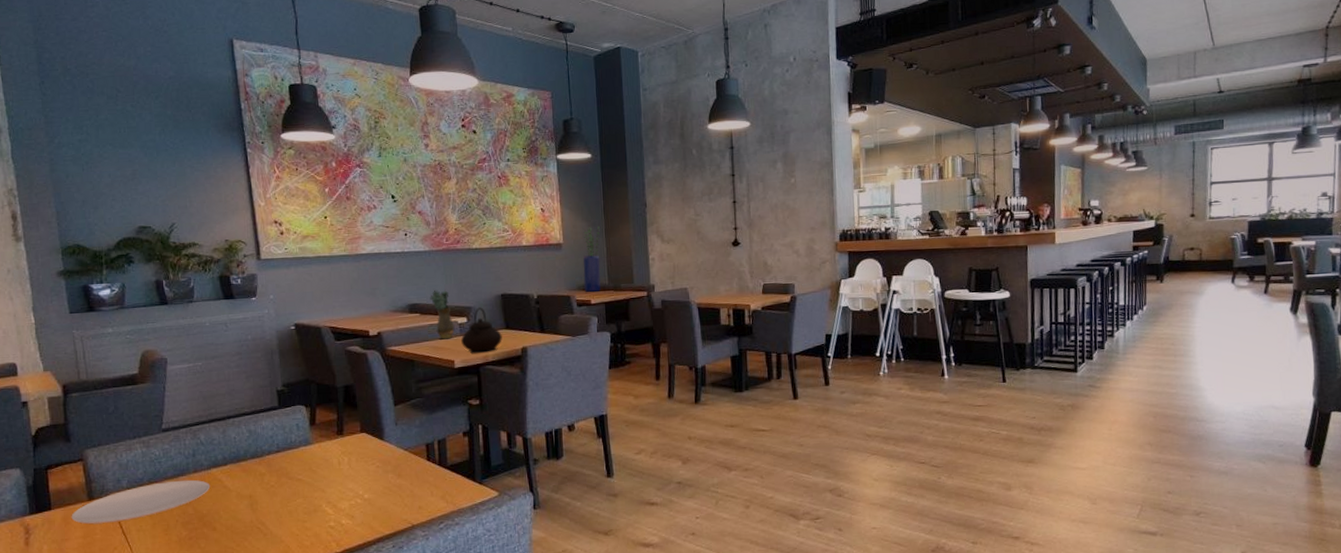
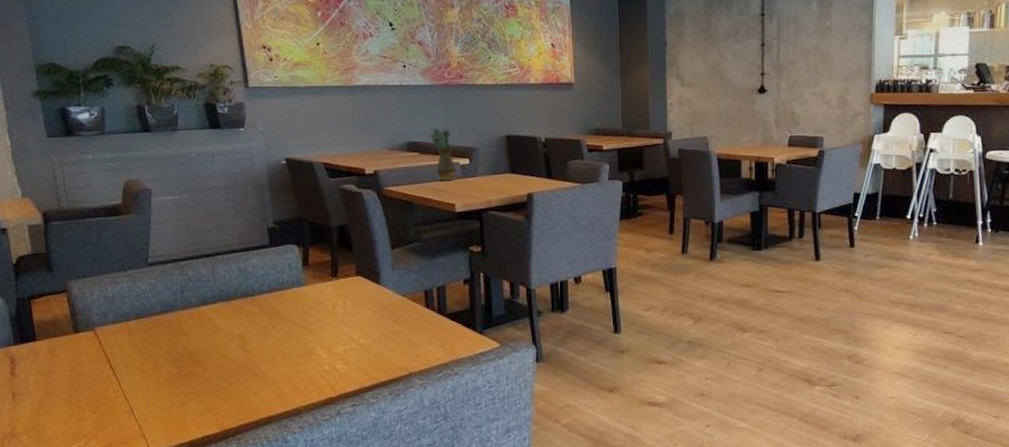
plate: present [71,479,211,525] -> none [57,316,200,358]
teapot: present [461,307,502,353] -> none [463,148,507,197]
vase: present [583,224,601,293] -> none [595,63,615,138]

